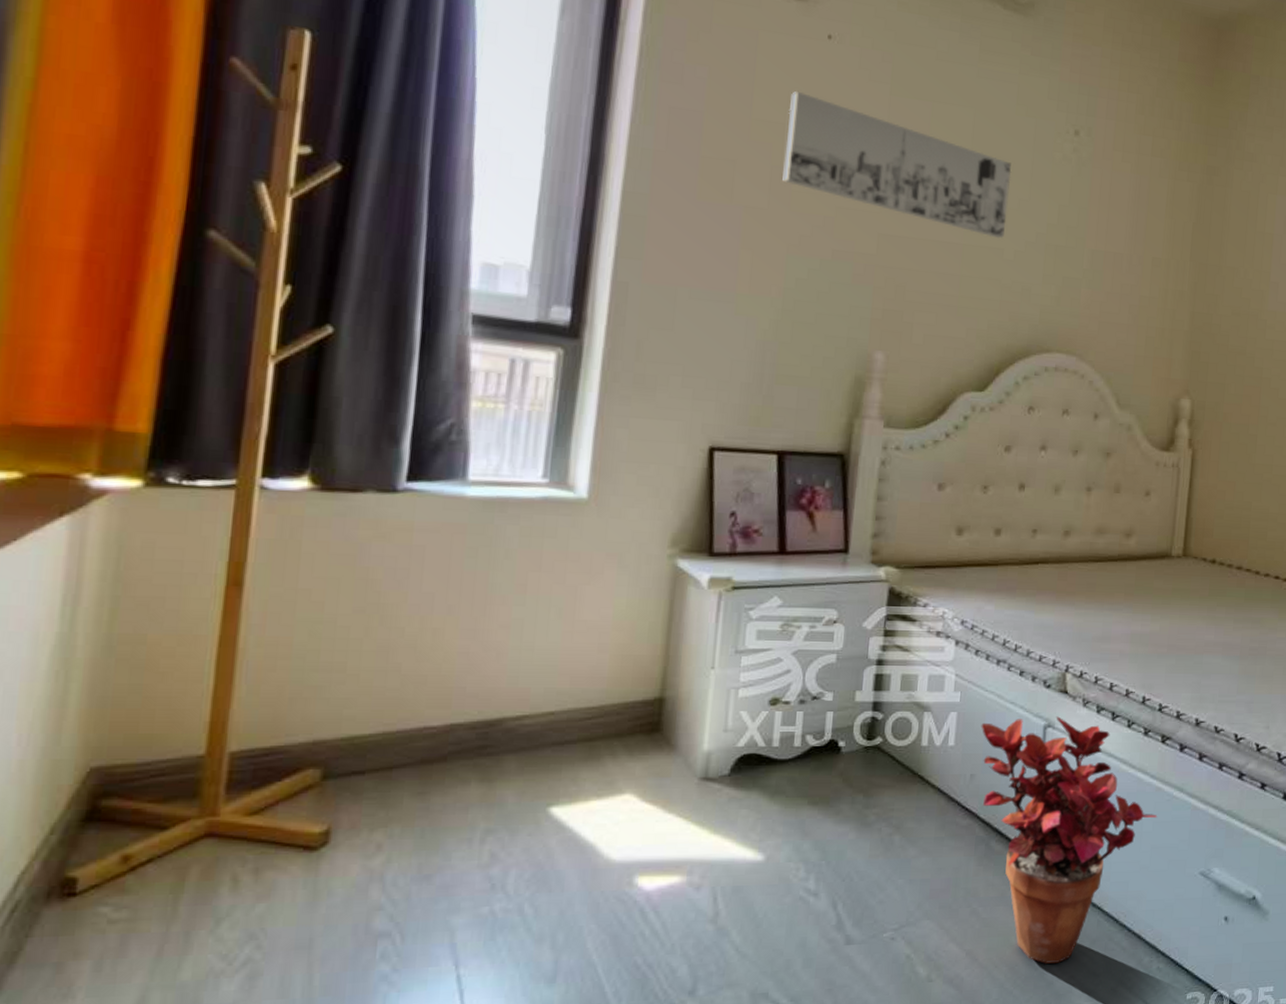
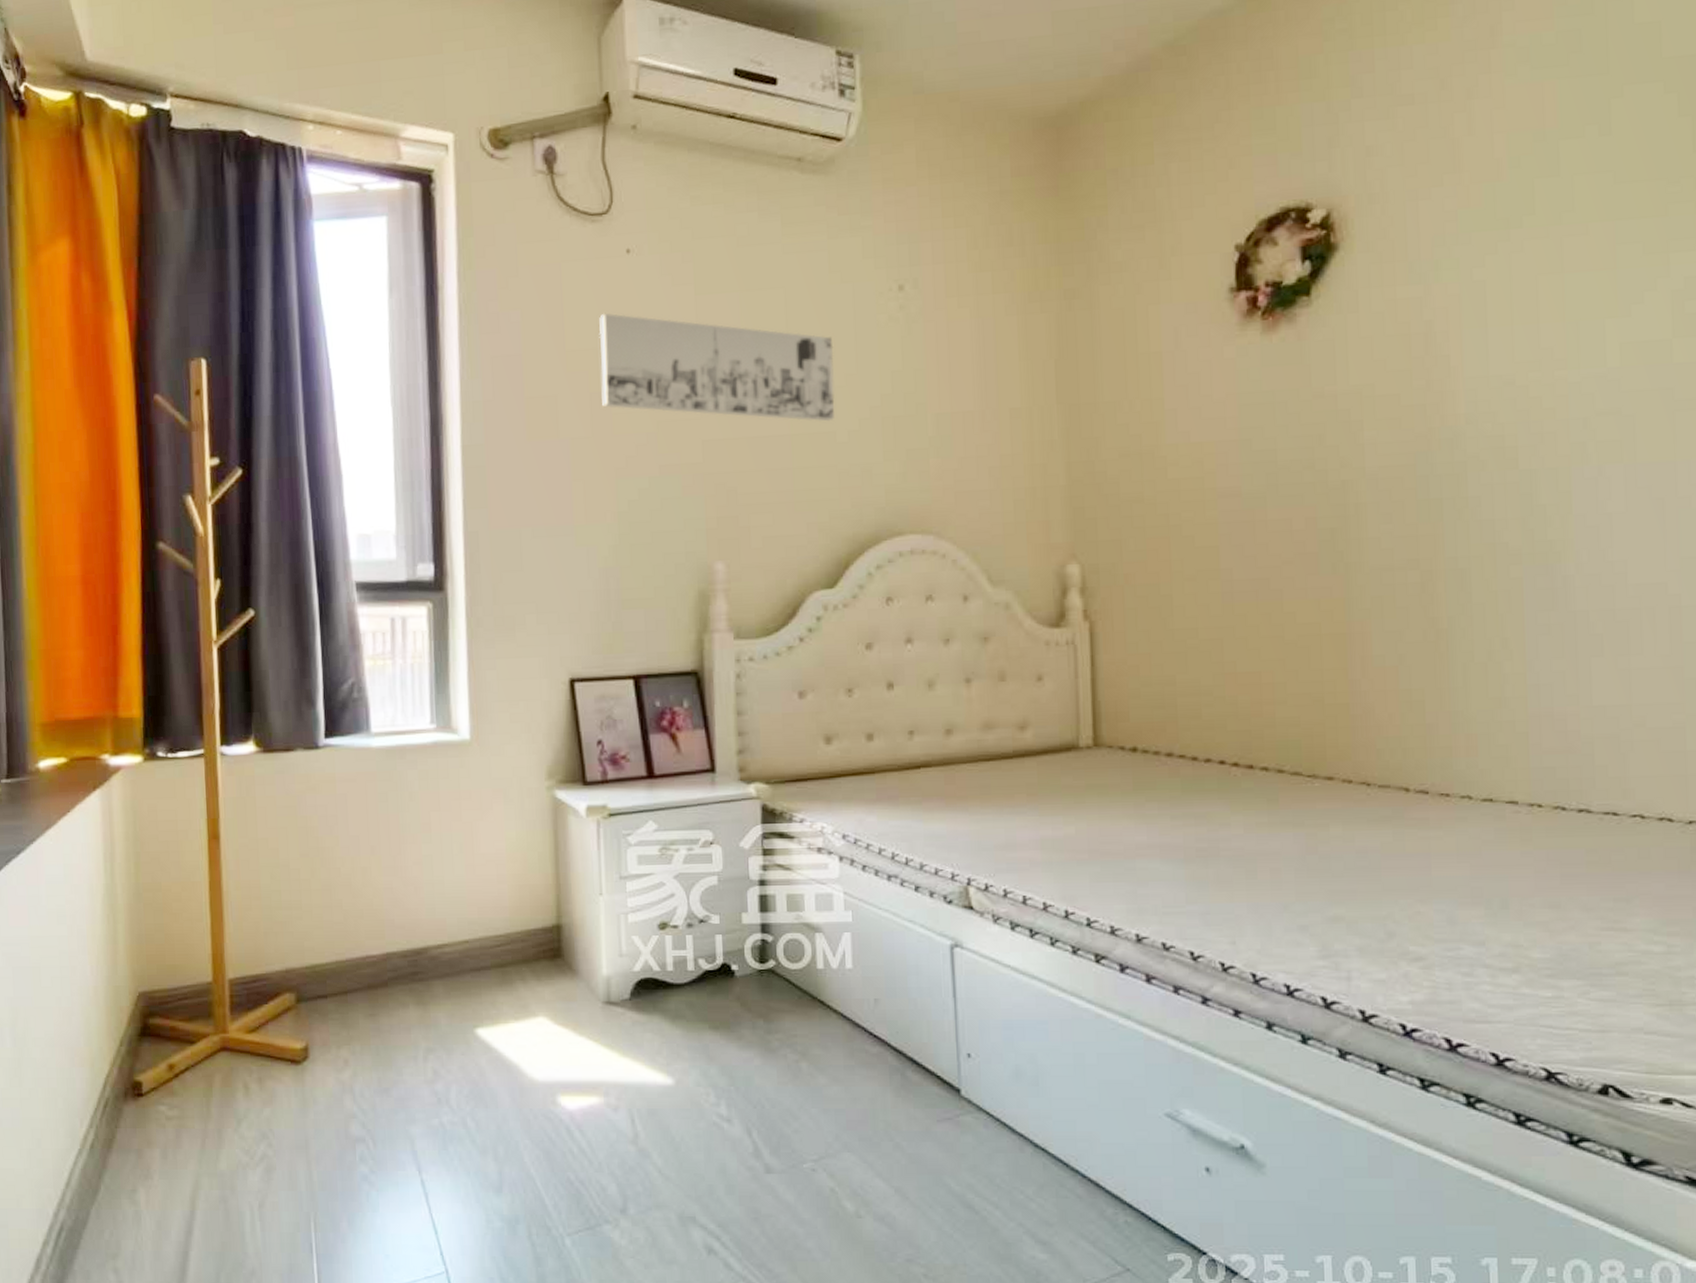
potted plant: present [981,716,1158,964] -> none [879,935,1102,1208]

